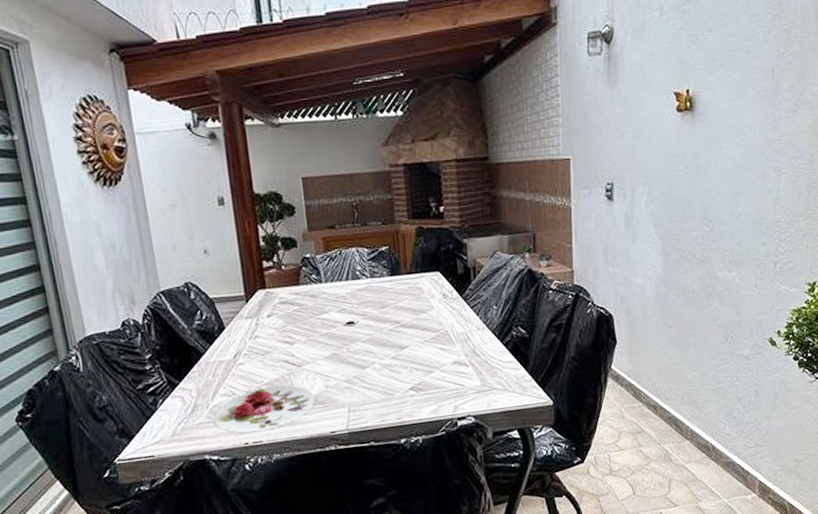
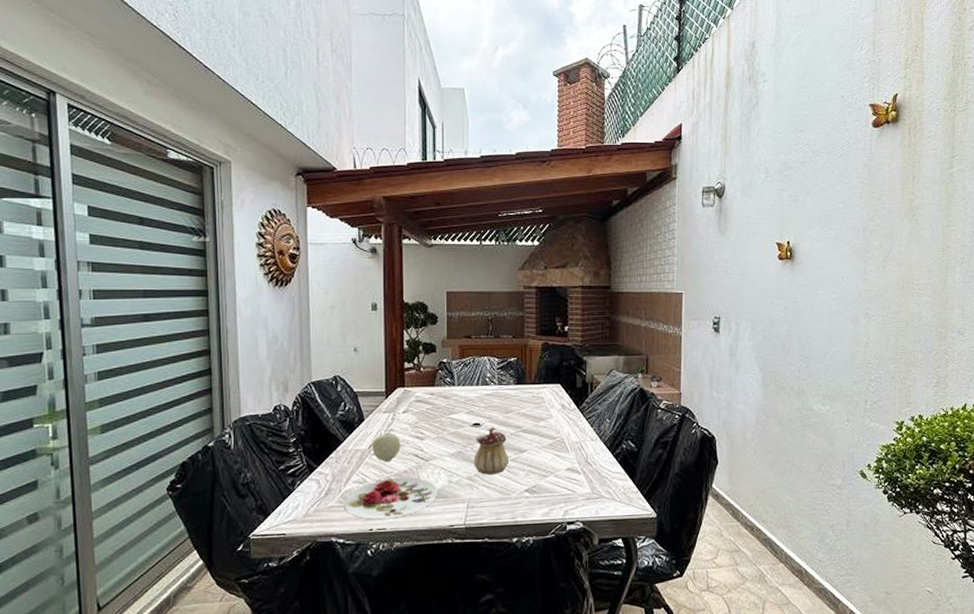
fruit: none [237,339,269,371] -> present [373,432,401,462]
teapot: none [350,324,391,376] -> present [473,427,510,475]

